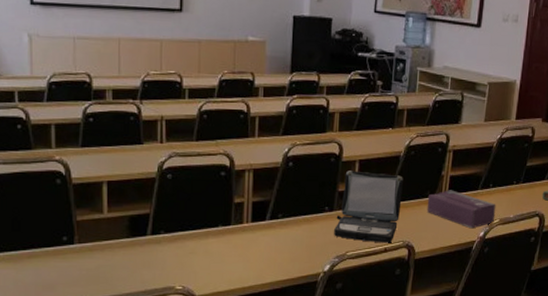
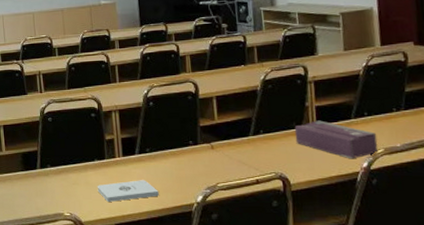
notepad: none [217,248,286,273] -> present [97,180,159,202]
laptop: present [334,170,403,243] -> none [201,106,267,175]

